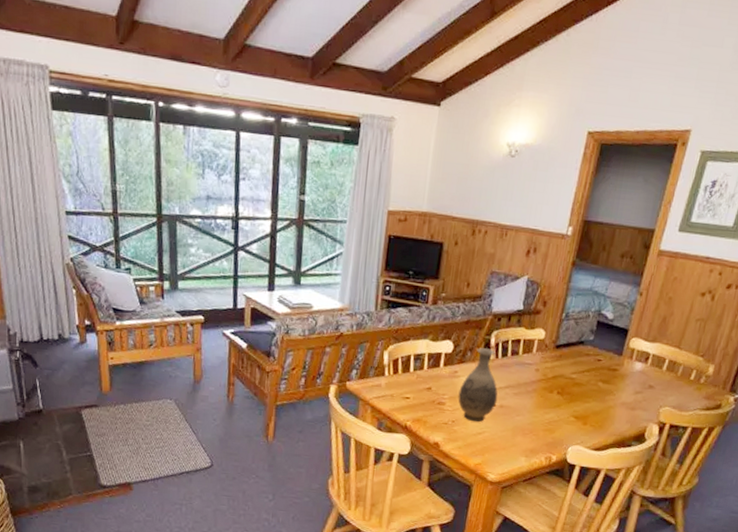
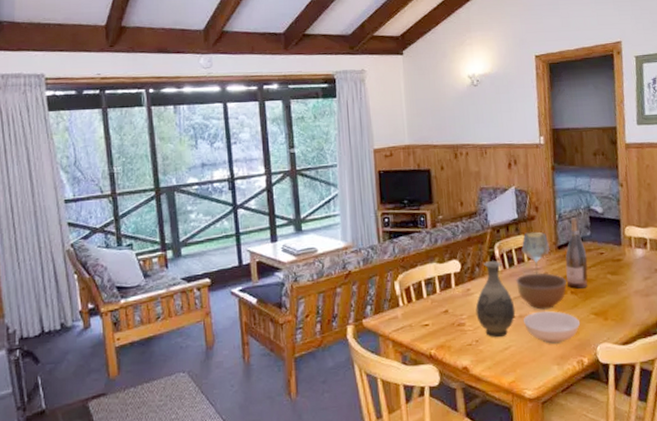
bowl: none [502,405,559,438] -> present [523,311,581,344]
bowl: none [504,366,557,404] -> present [516,273,567,310]
wine glass: none [518,326,549,369] -> present [521,231,550,274]
wine bottle: none [555,319,586,391] -> present [565,217,588,289]

